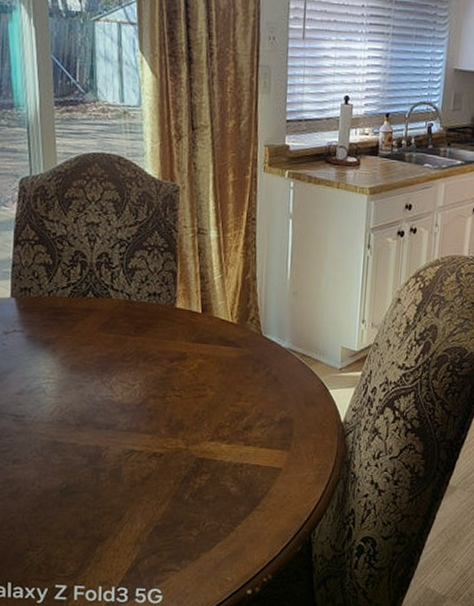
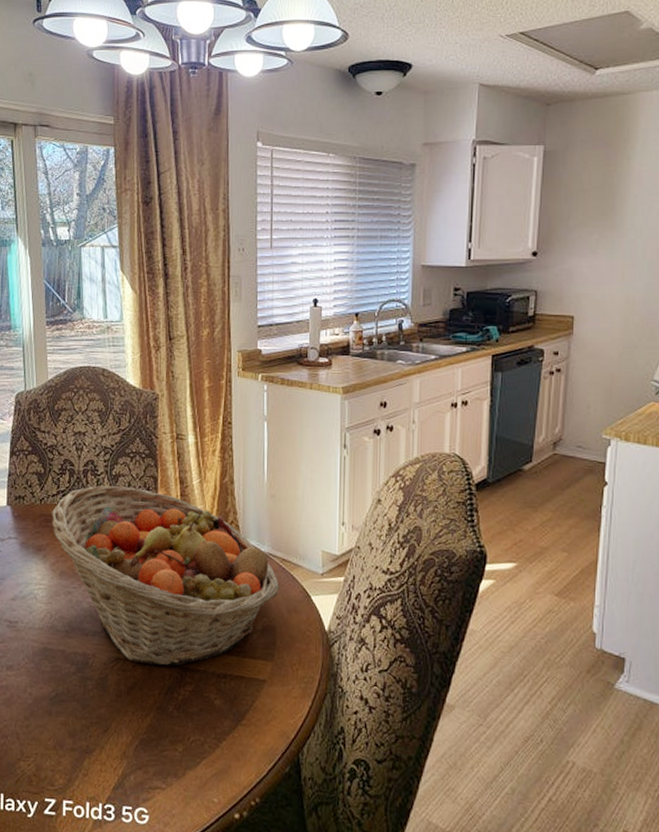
fruit basket: none [60,279,299,457] -> present [51,485,280,666]

